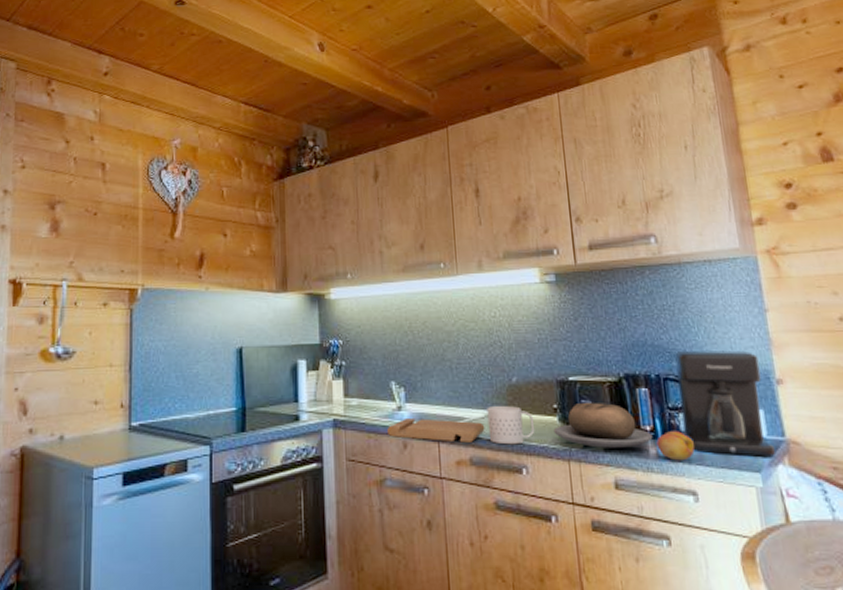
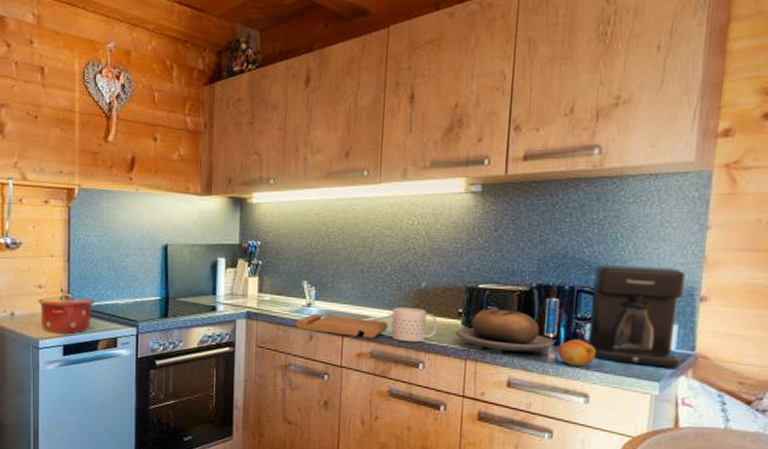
casserole: none [92,408,161,459] -> present [37,293,95,334]

